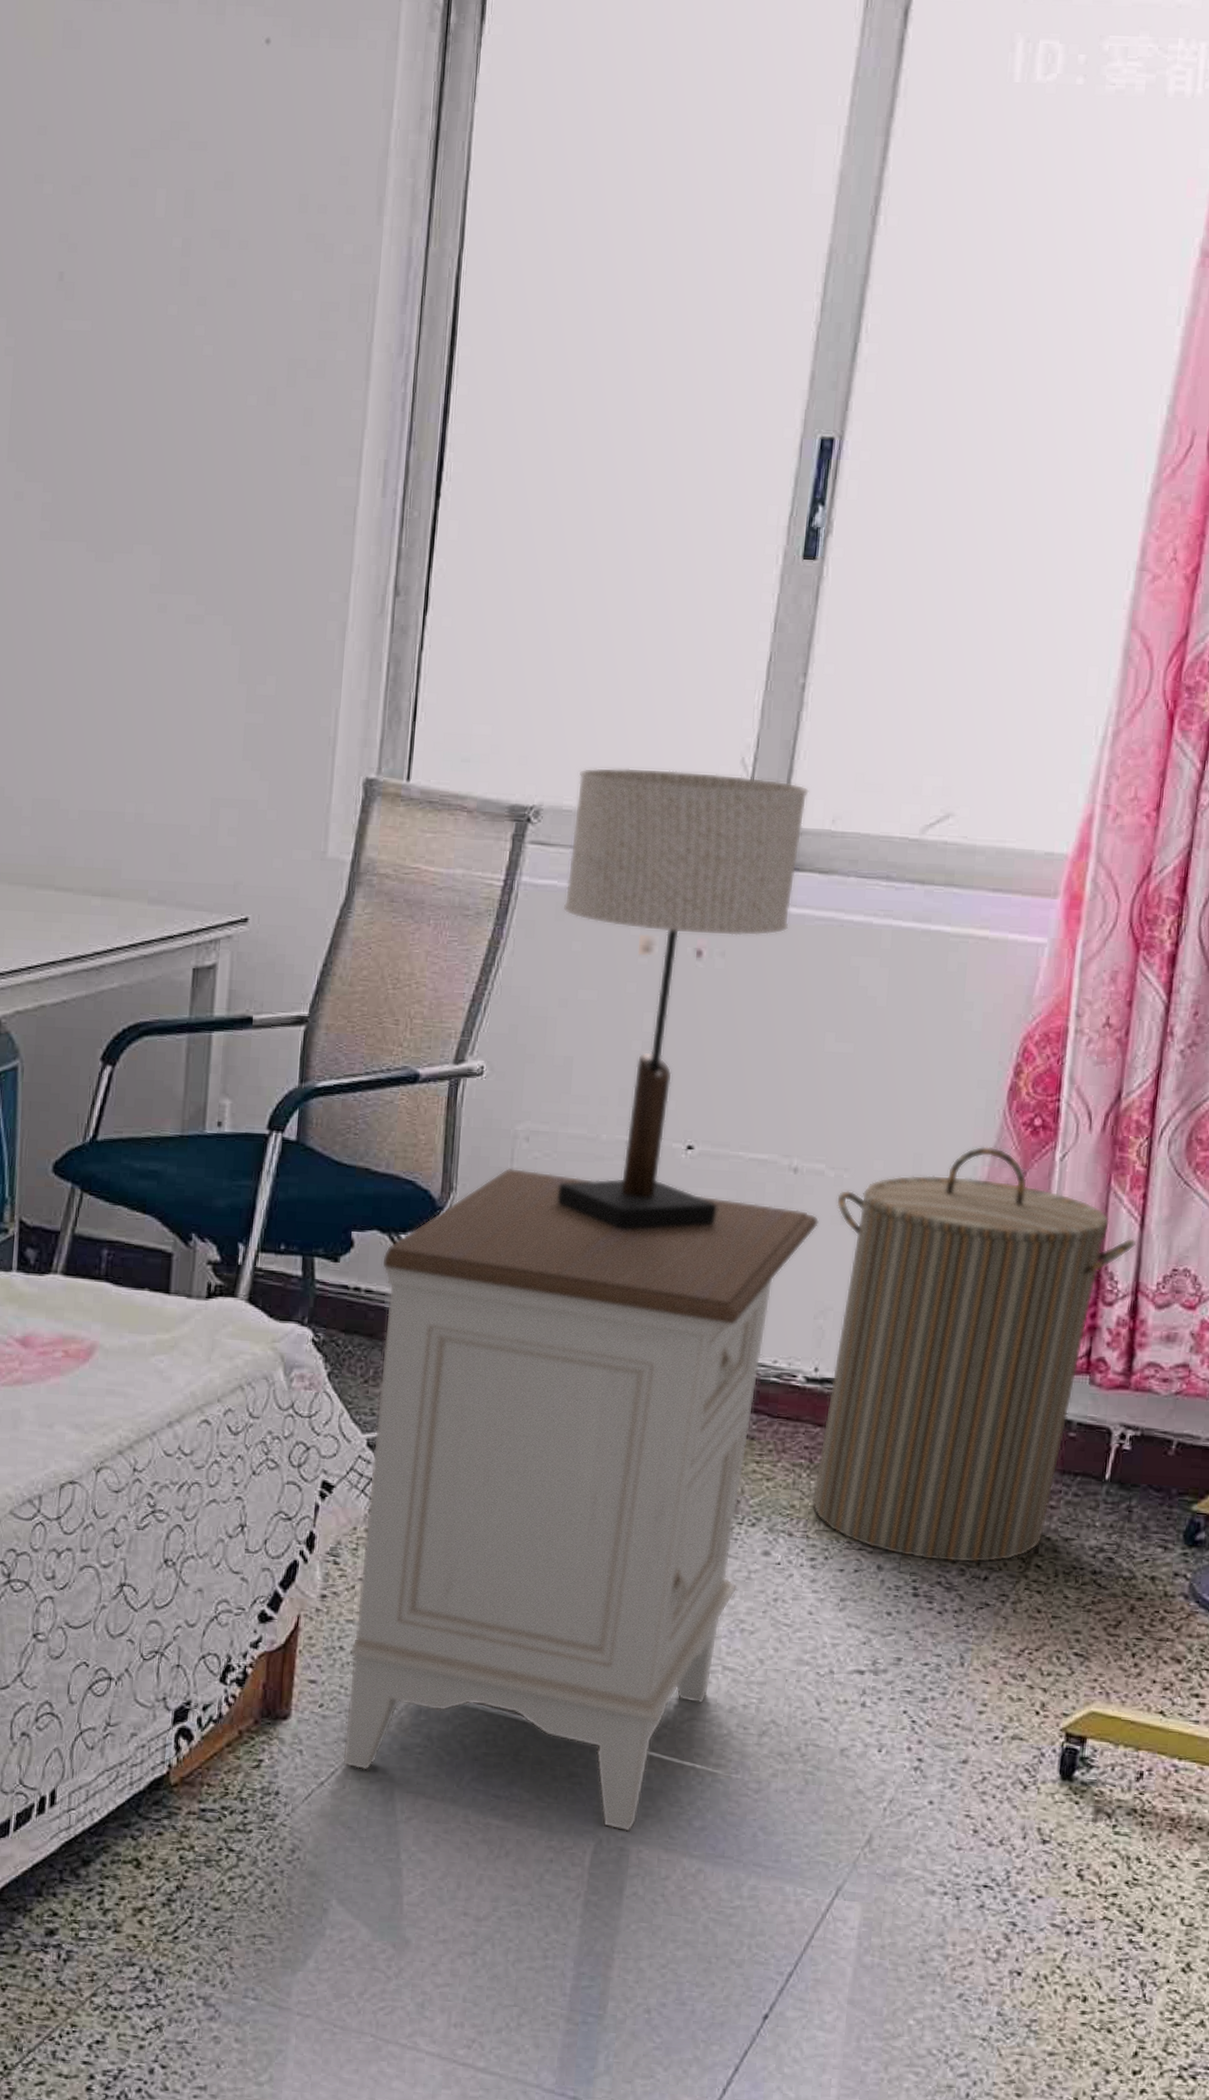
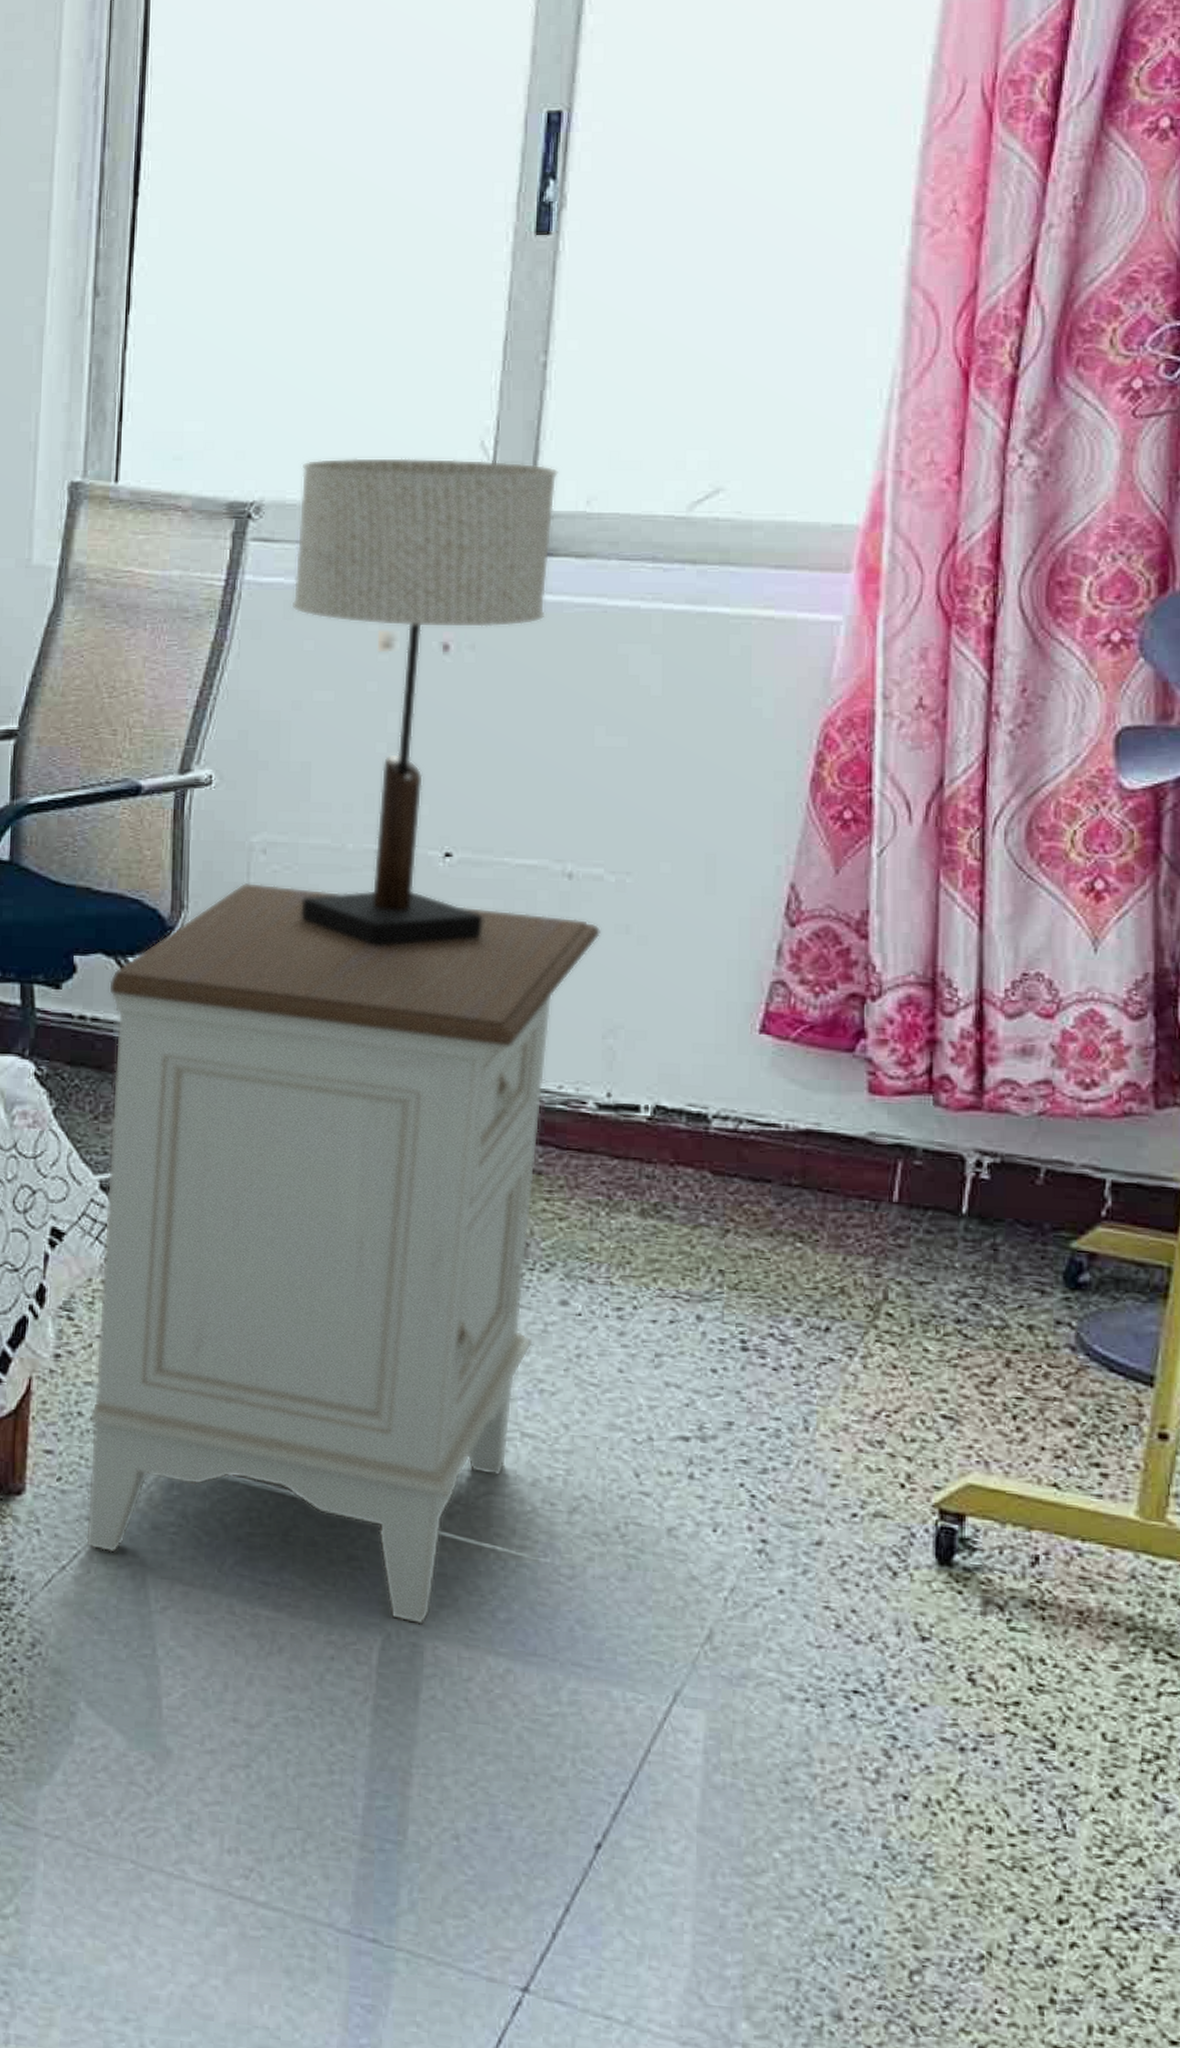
laundry hamper: present [811,1146,1136,1564] -> none [613,843,975,1312]

